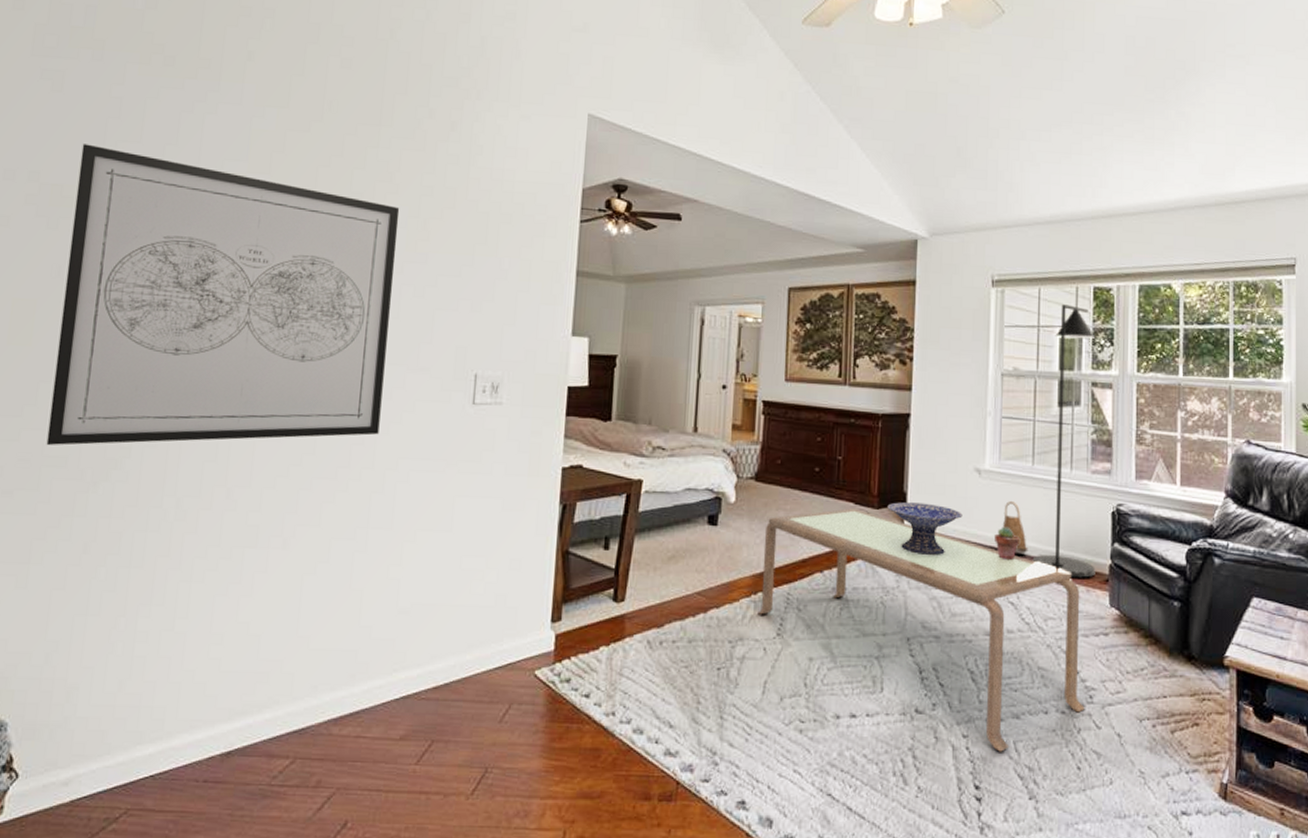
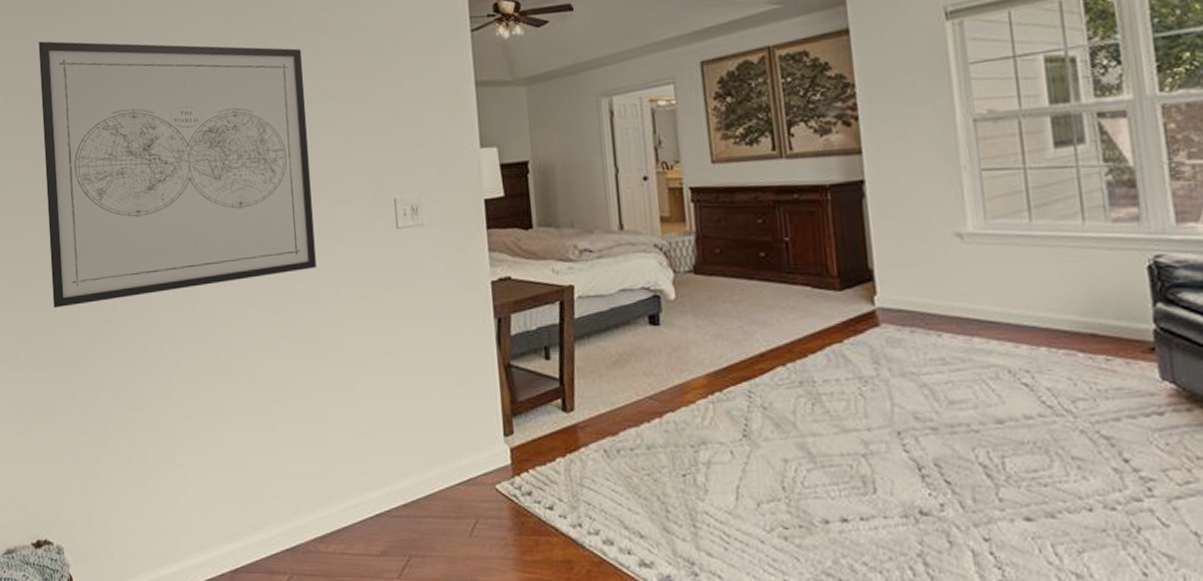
coffee table: present [757,508,1085,752] -> none [713,293,1143,557]
decorative bowl: present [887,502,963,556] -> none [851,278,947,338]
potted succulent: present [995,526,1019,561] -> none [992,296,1025,336]
basket: present [1002,501,1028,554] -> none [999,266,1039,327]
floor lamp: present [1032,304,1096,578] -> none [1038,24,1135,349]

